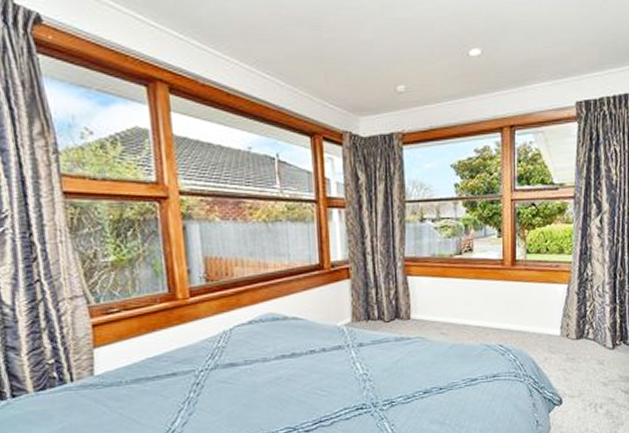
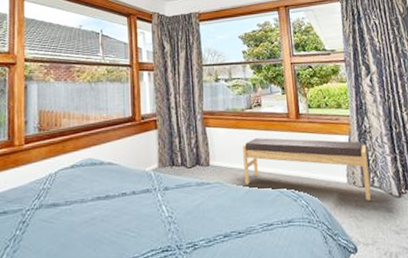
bench: none [448,287,585,353] -> present [242,138,371,200]

